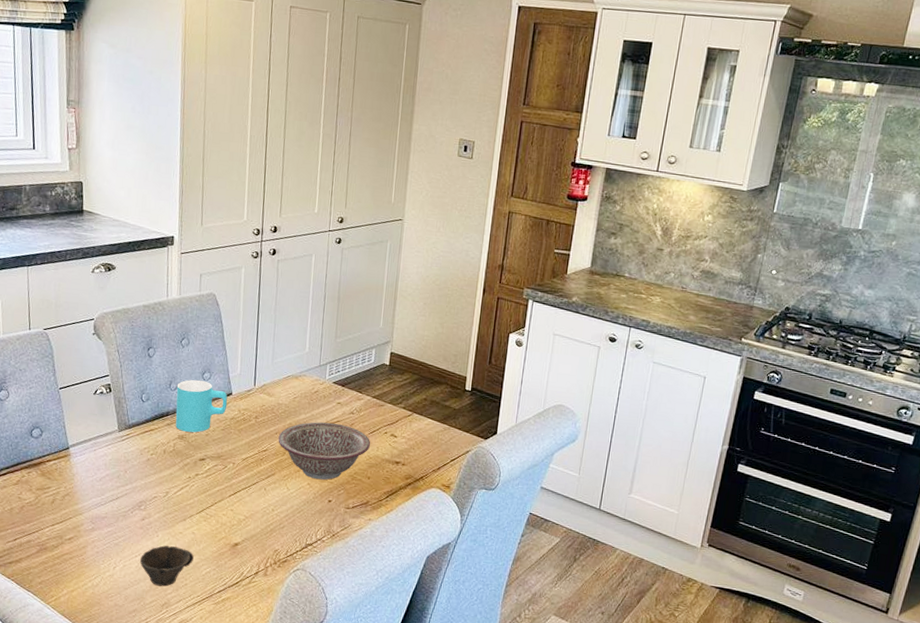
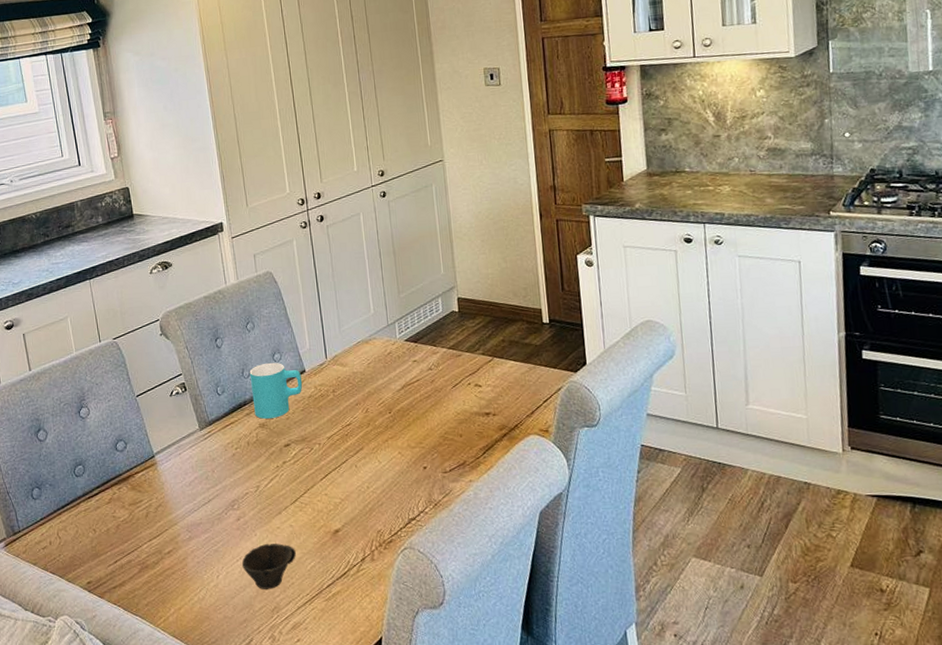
decorative bowl: present [278,422,371,480] -> none [359,382,456,447]

